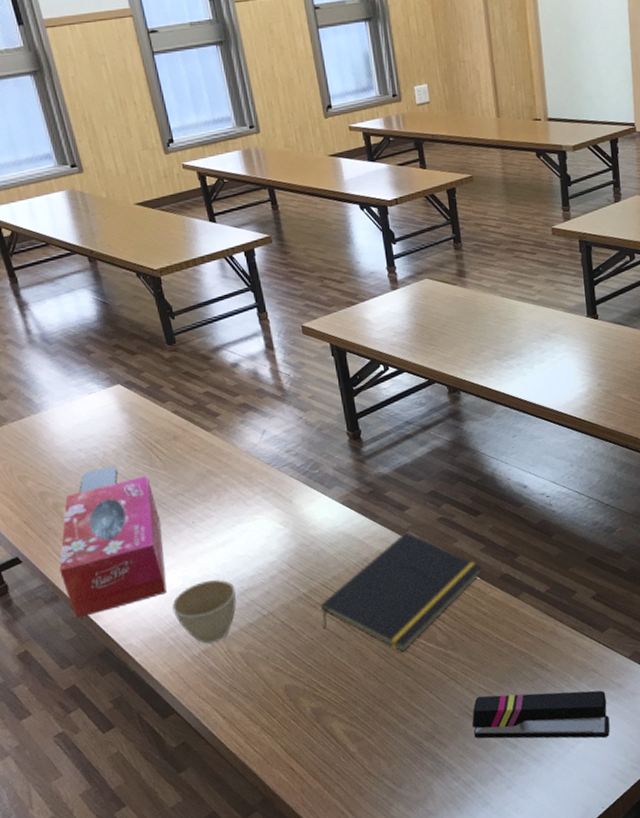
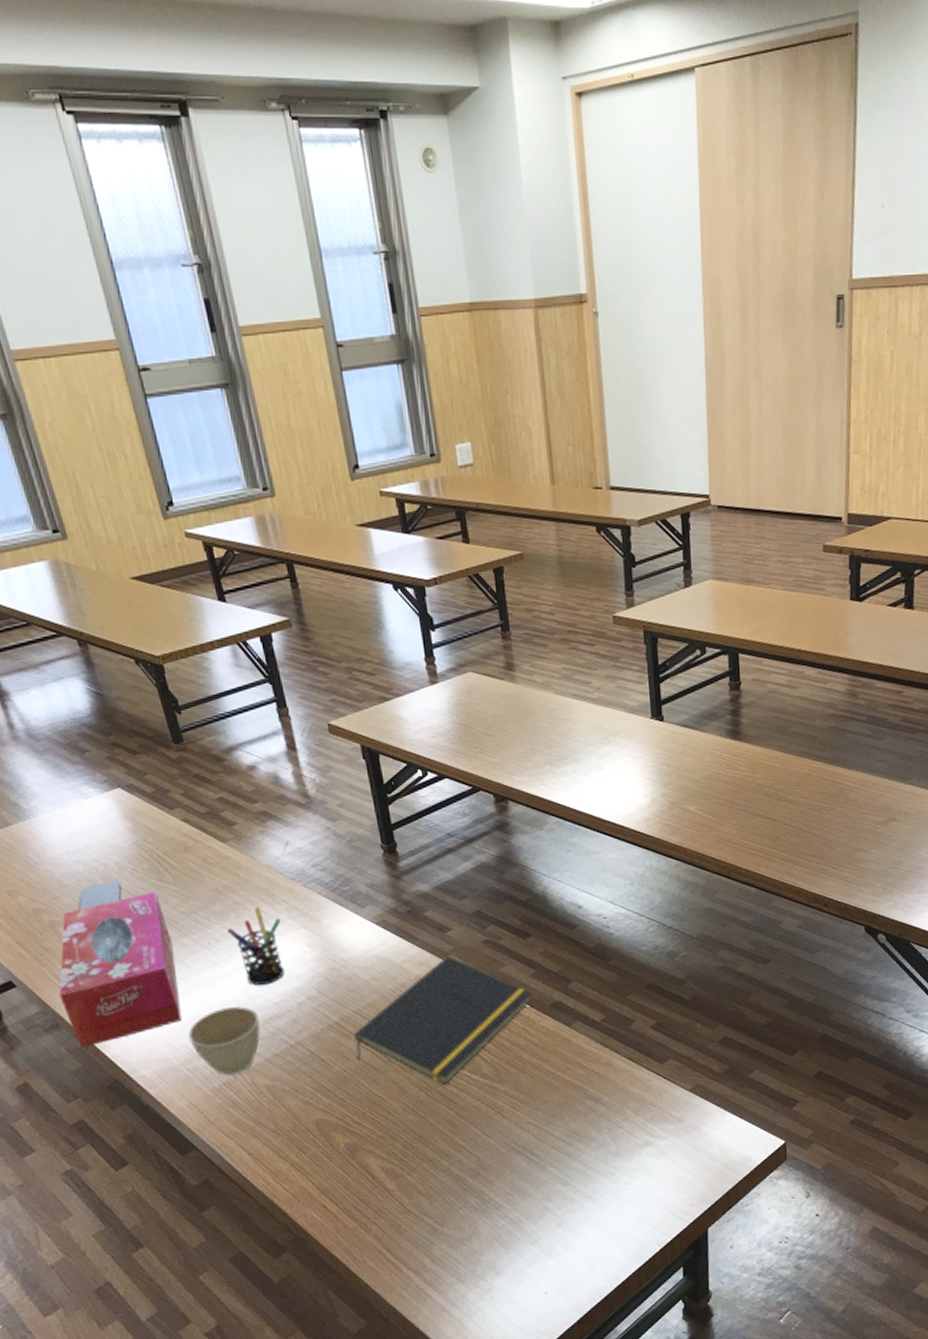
pen holder: none [210,488,260,561] -> present [228,906,285,986]
stapler: present [471,690,610,739] -> none [519,1125,669,1175]

